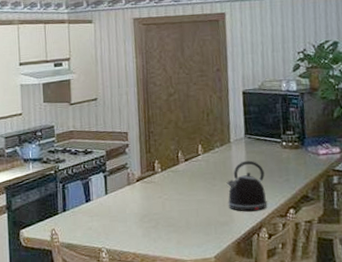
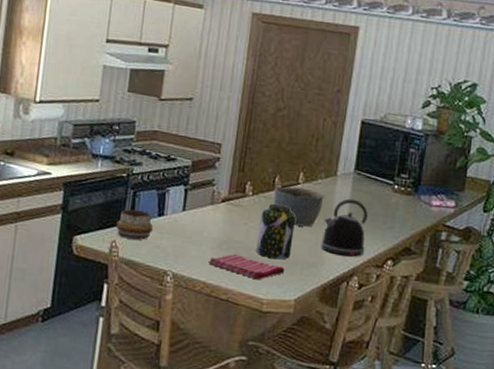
decorative bowl: none [53,199,83,226] -> present [116,209,153,240]
dish towel: none [135,225,201,244] -> present [209,254,285,280]
jar: none [171,175,204,224] -> present [256,203,295,260]
bowl: none [179,158,223,192] -> present [273,187,324,227]

